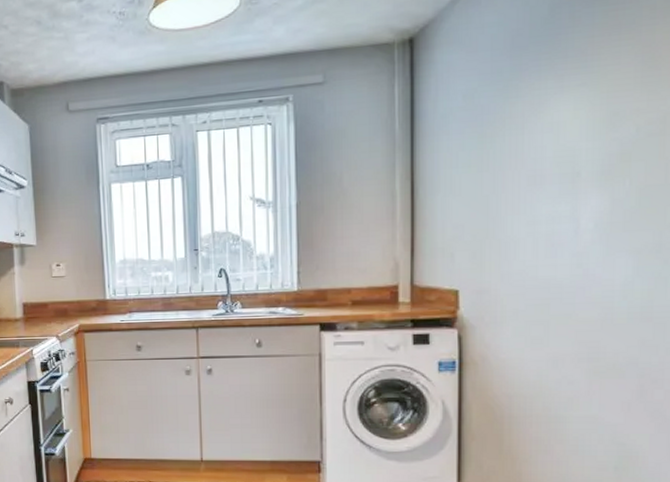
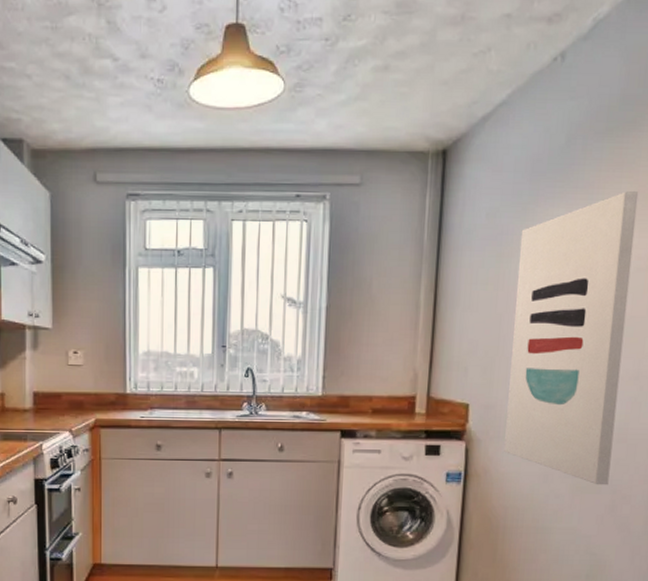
wall art: none [503,53,643,369] -> present [504,191,639,486]

